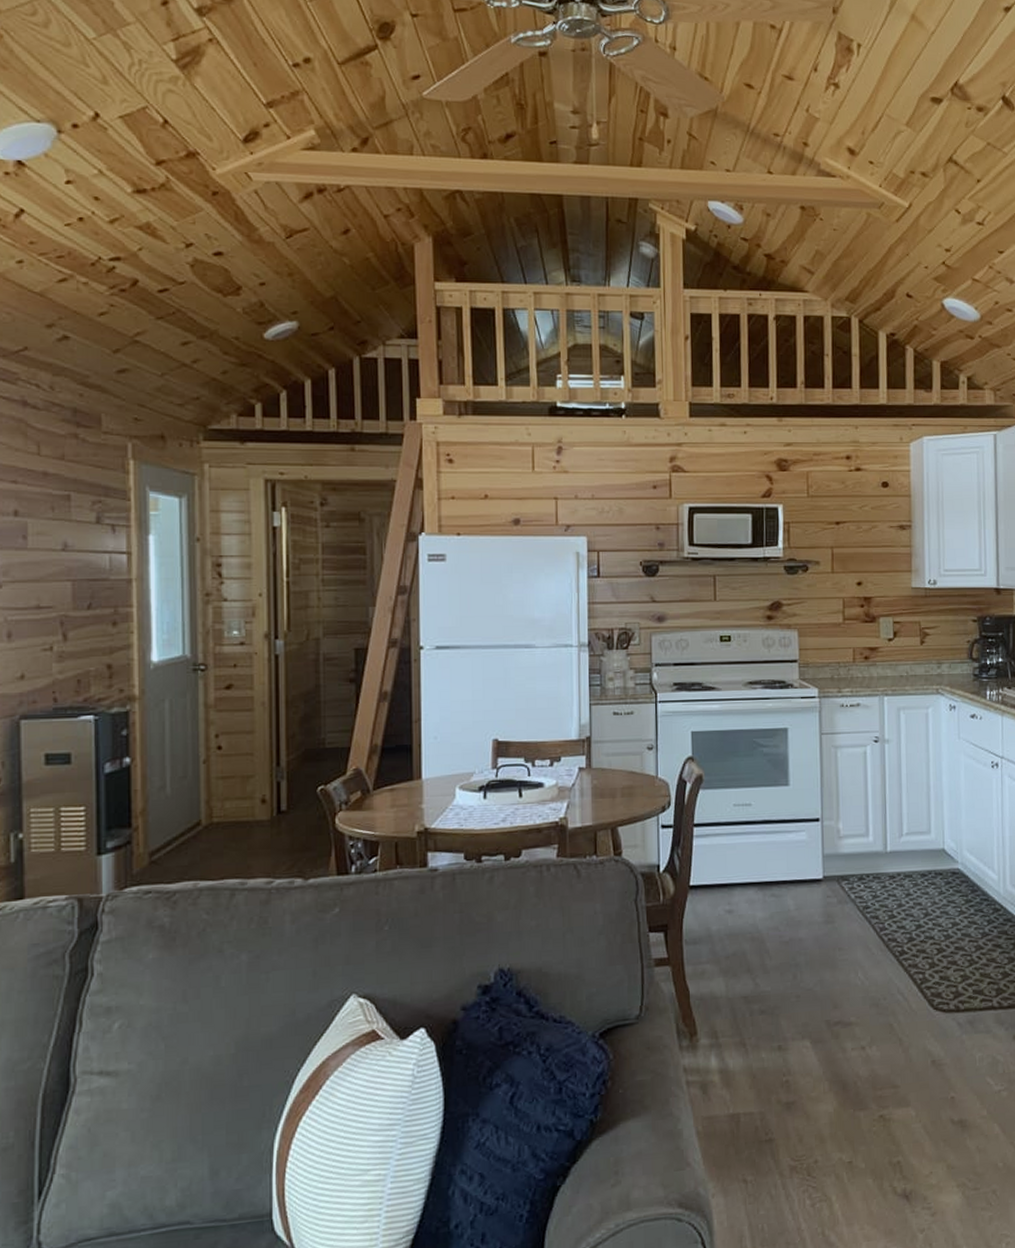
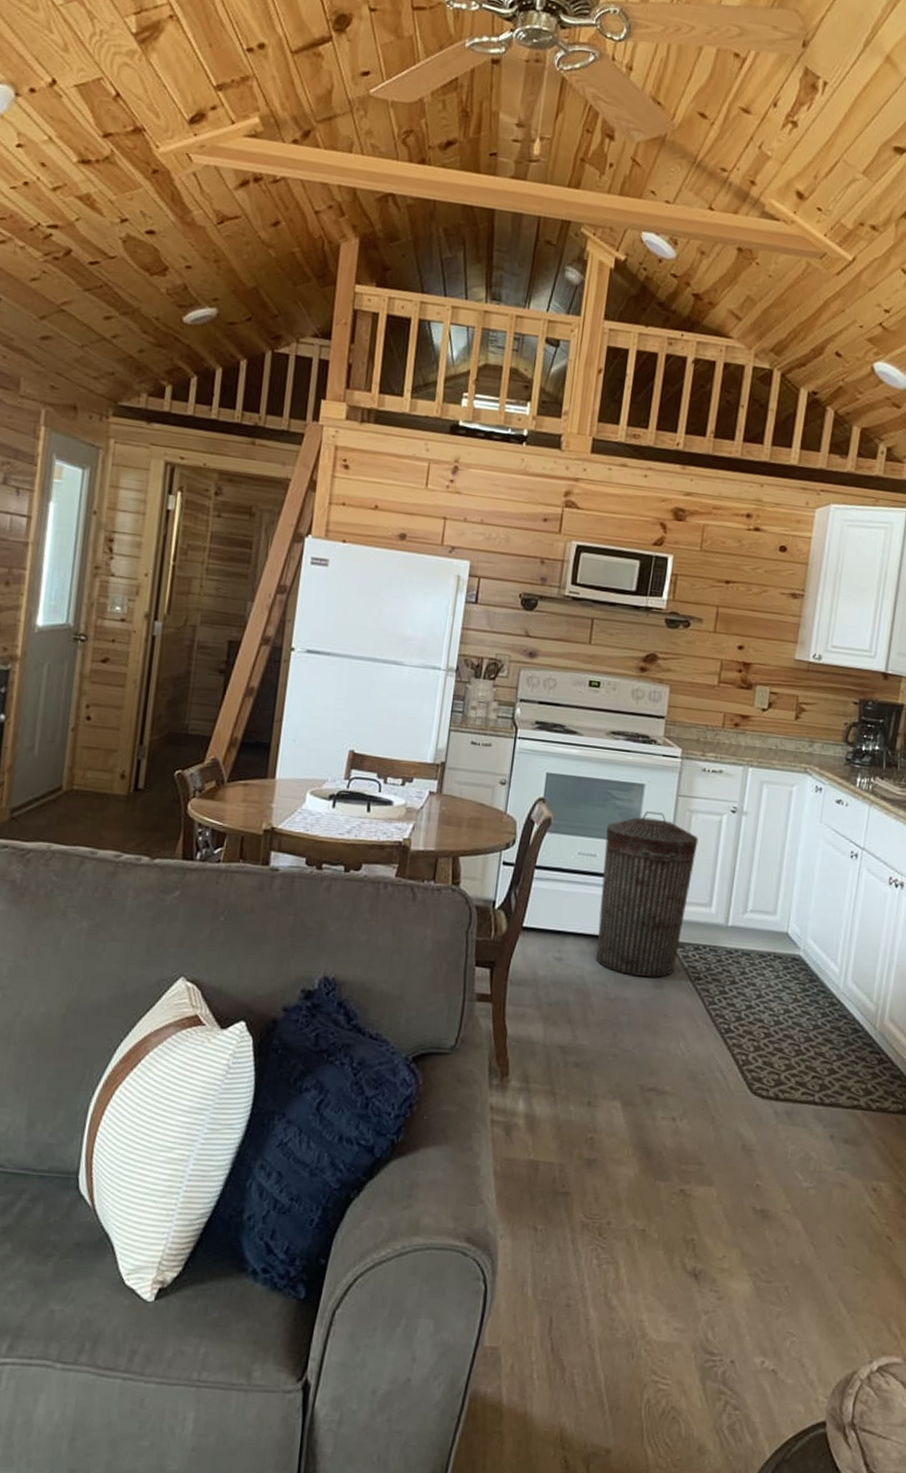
trash can: none [757,753,847,915] -> present [596,811,699,977]

